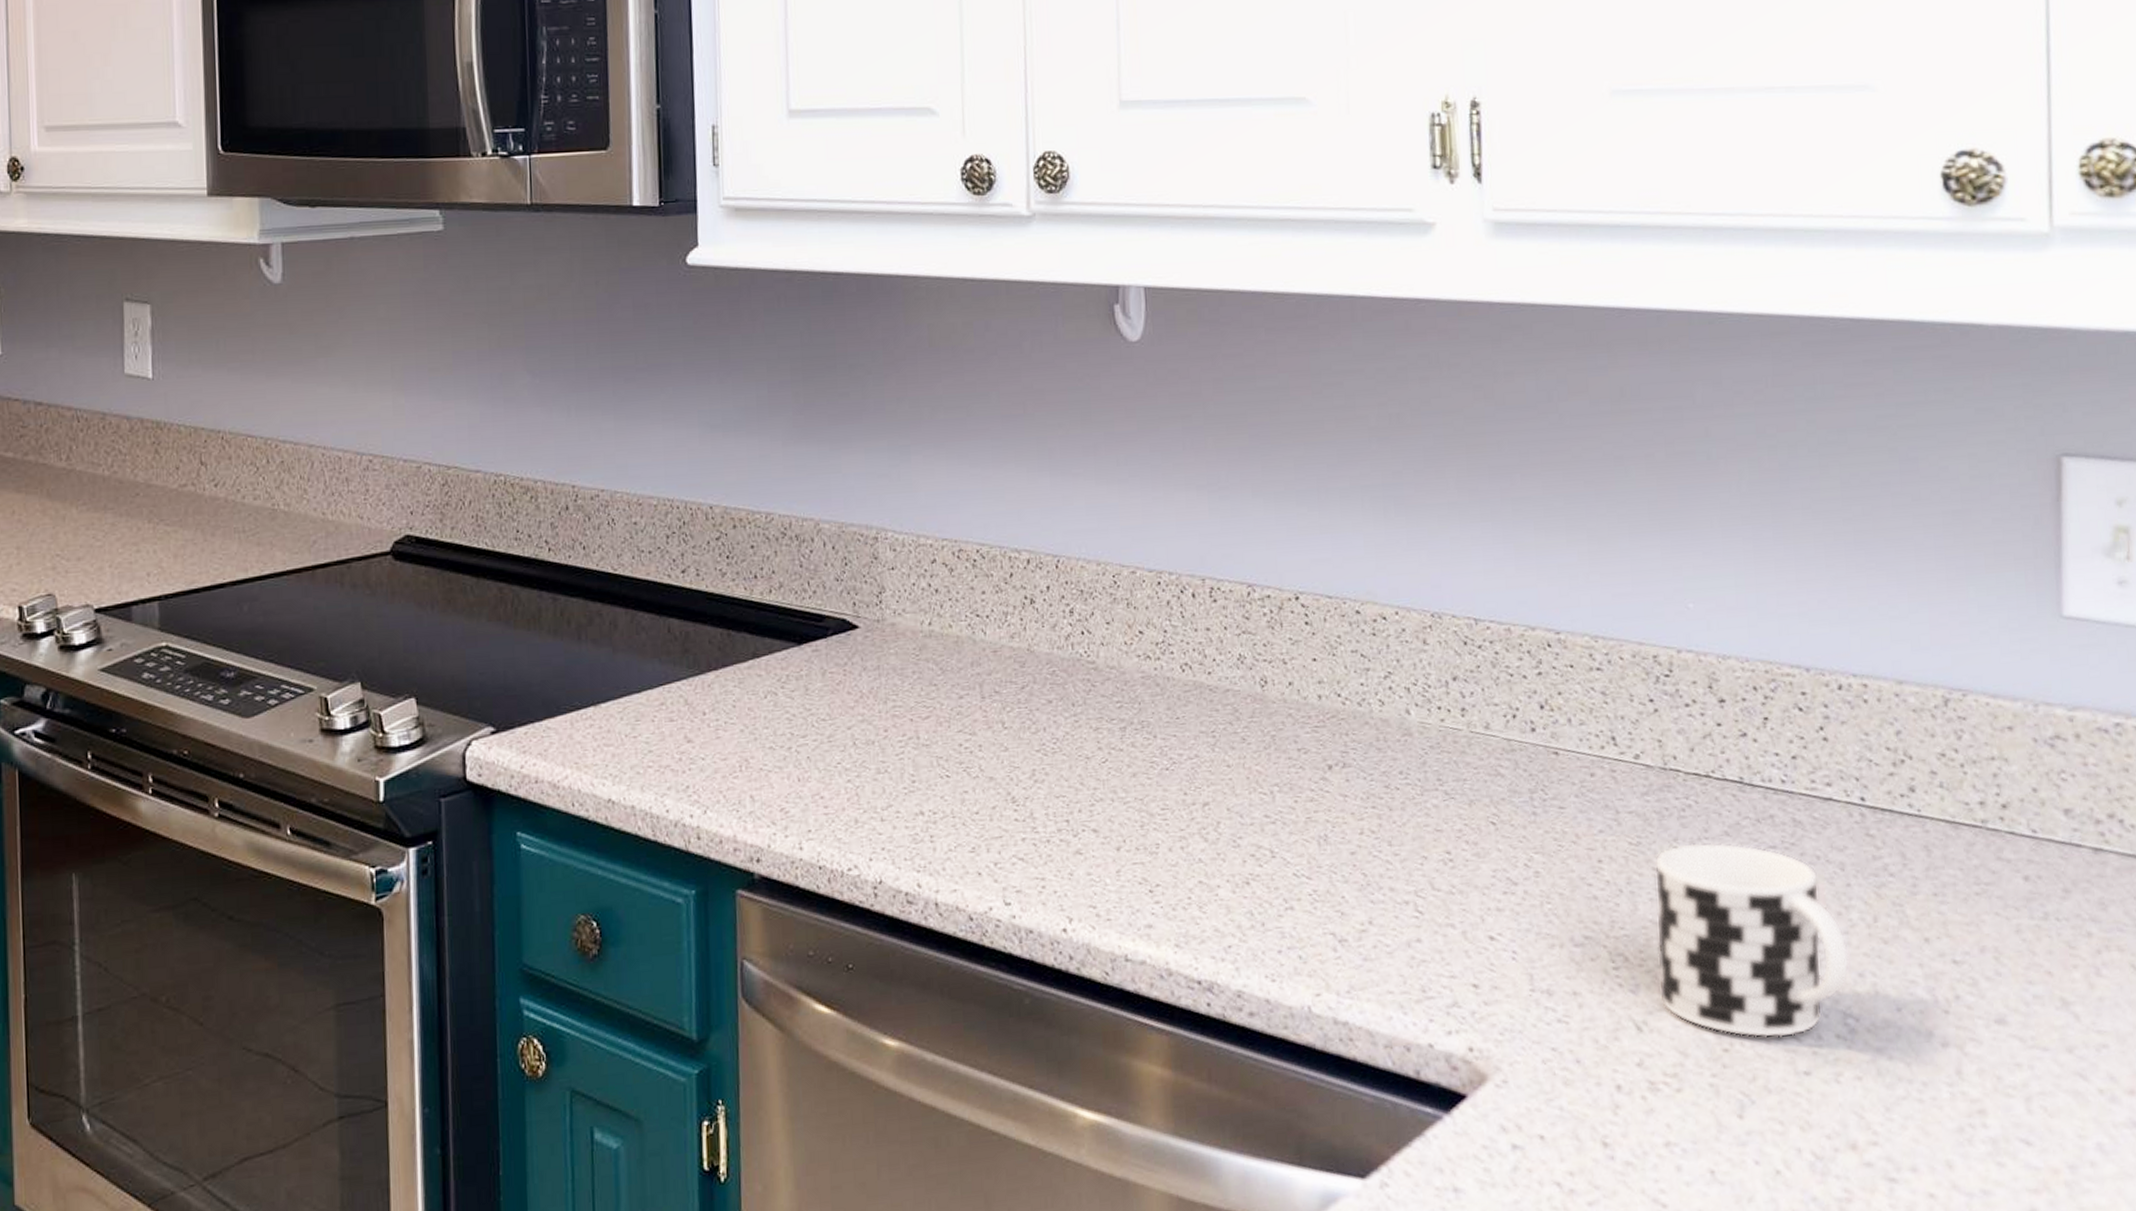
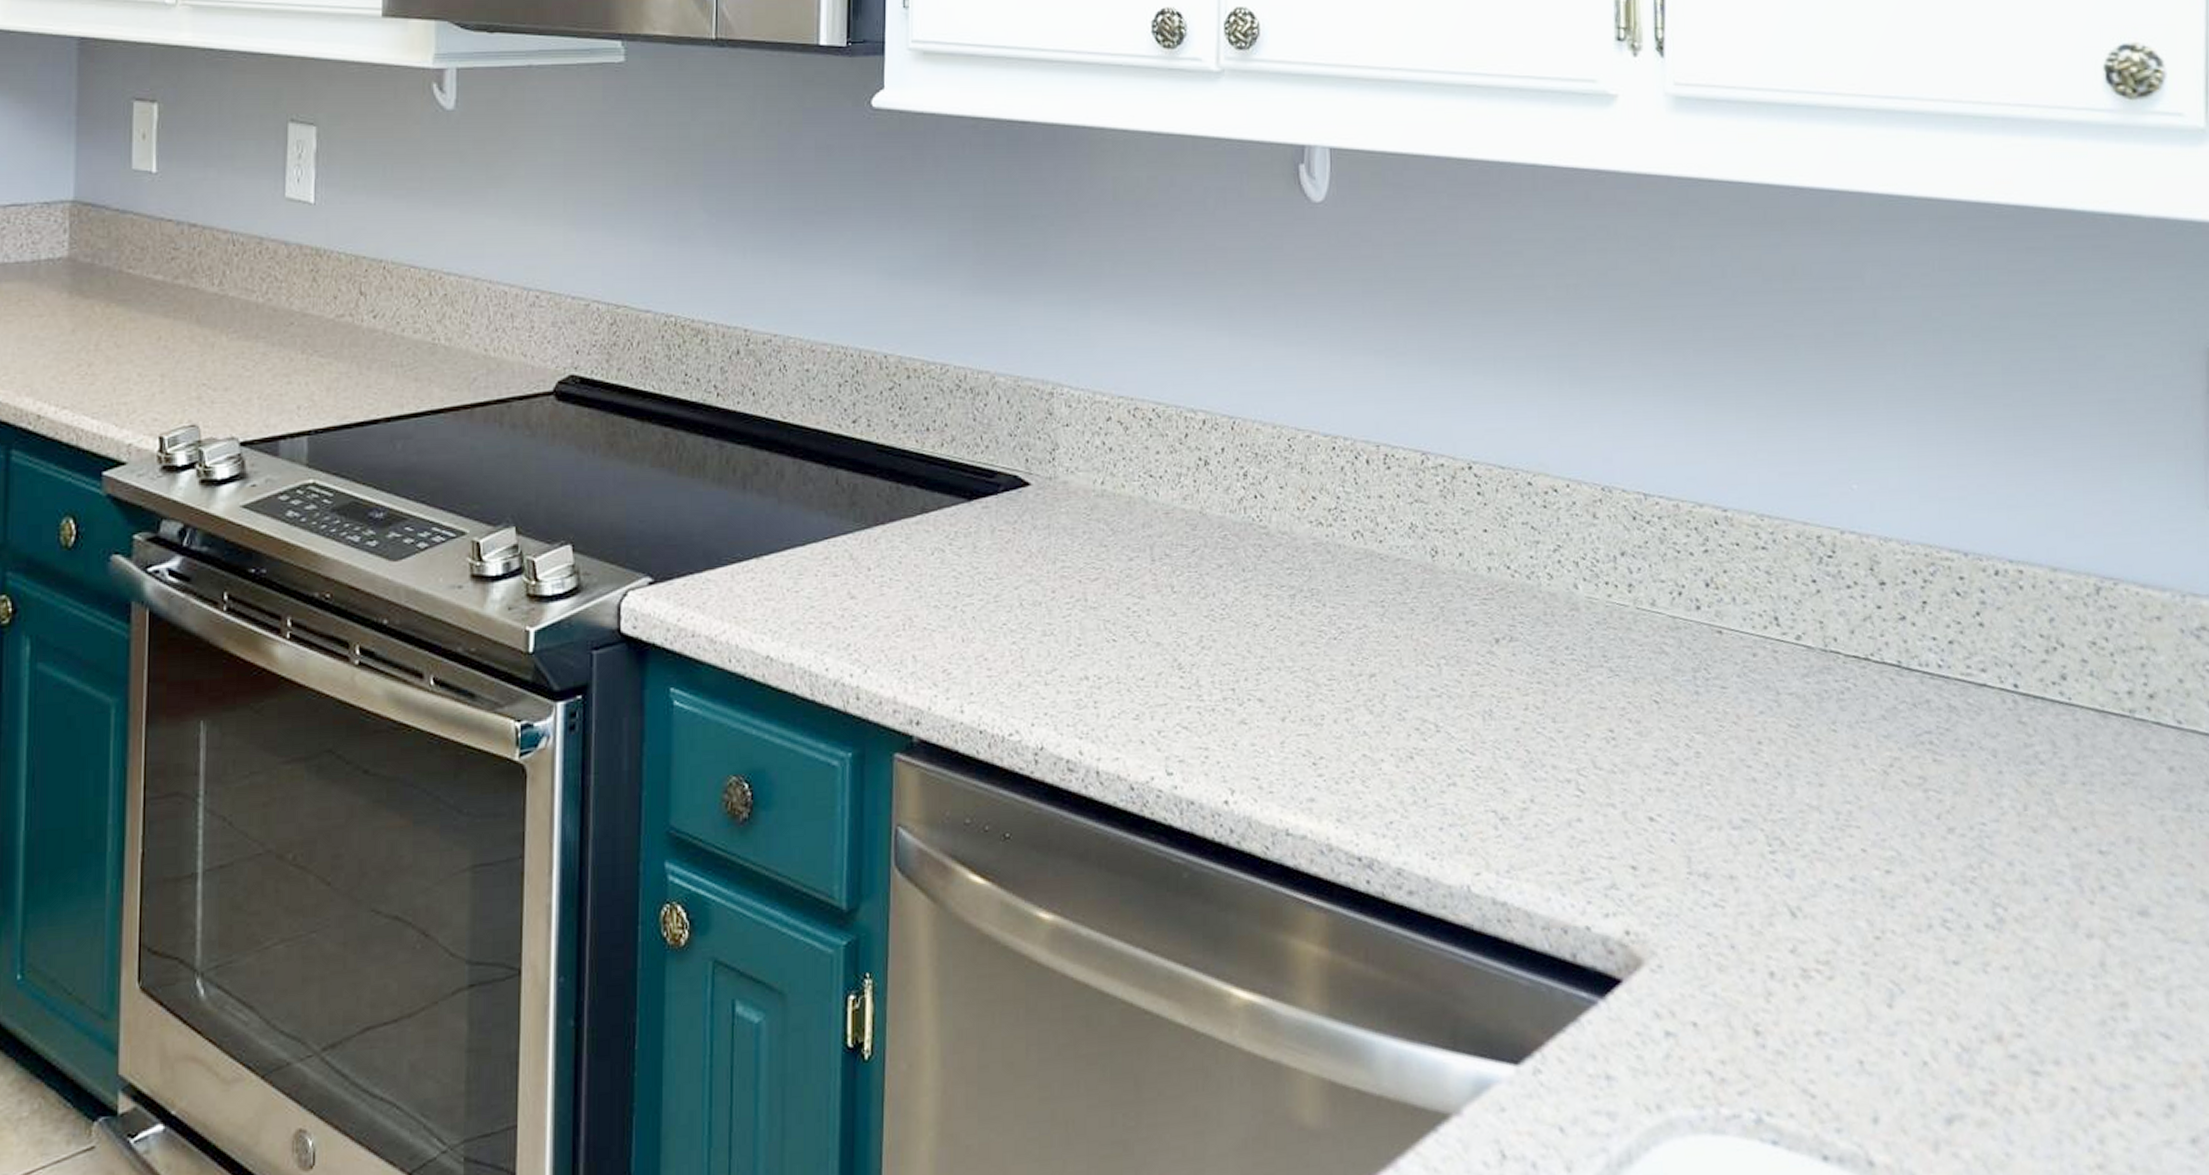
cup: present [1655,842,1849,1038] -> none [1813,726,1999,927]

